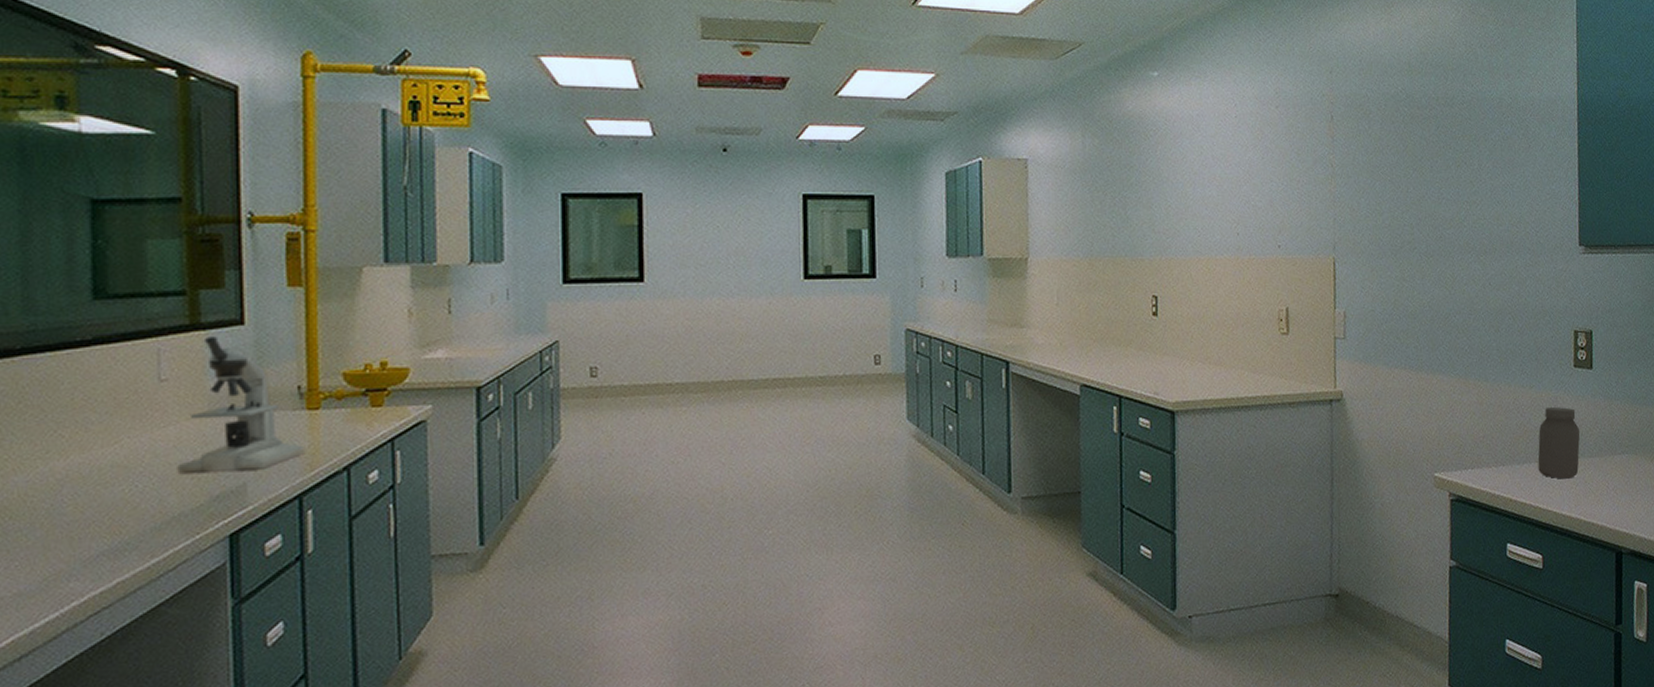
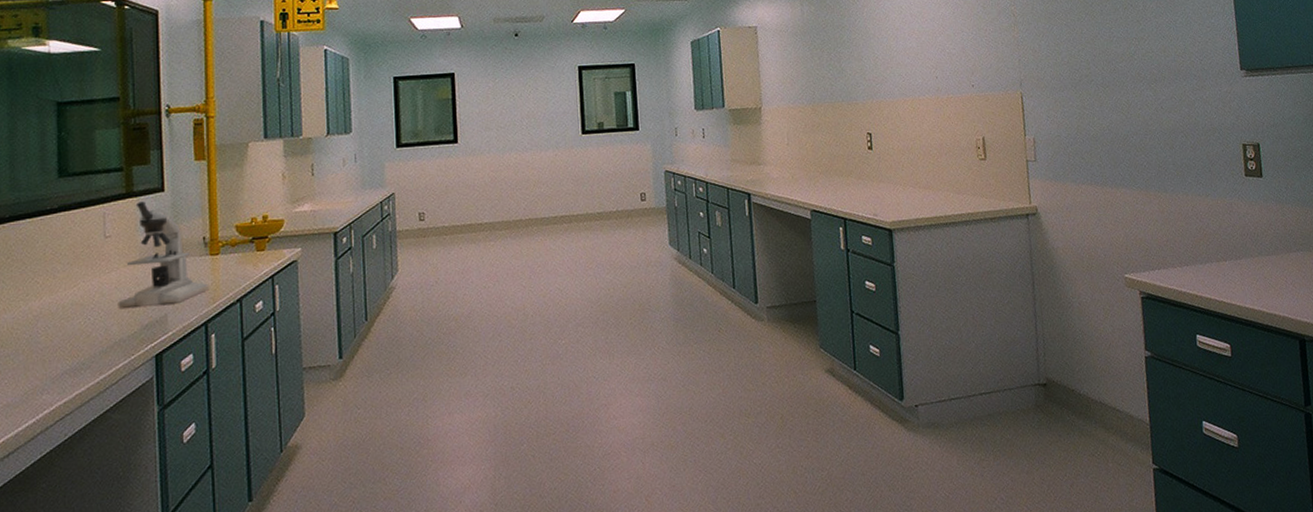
jar: present [1537,406,1580,479] -> none [1217,212,1258,276]

